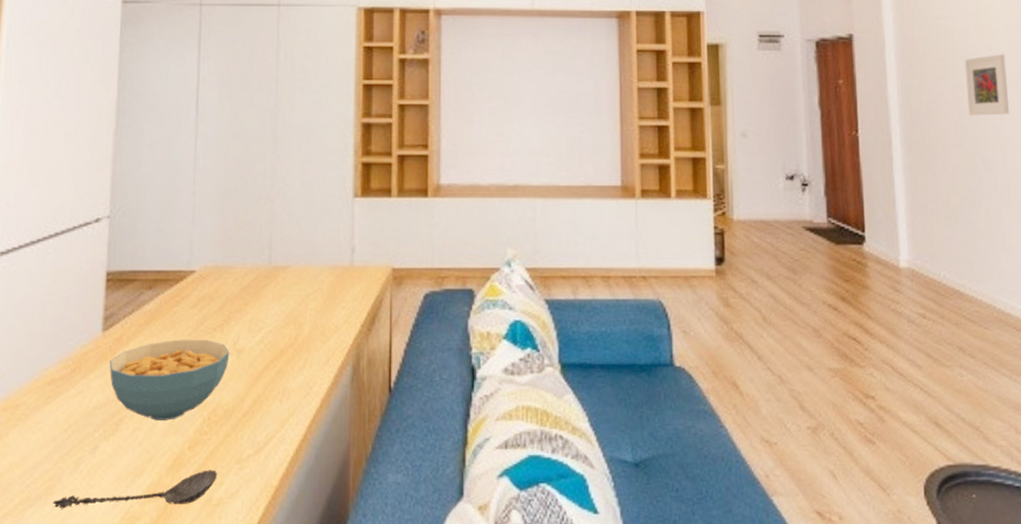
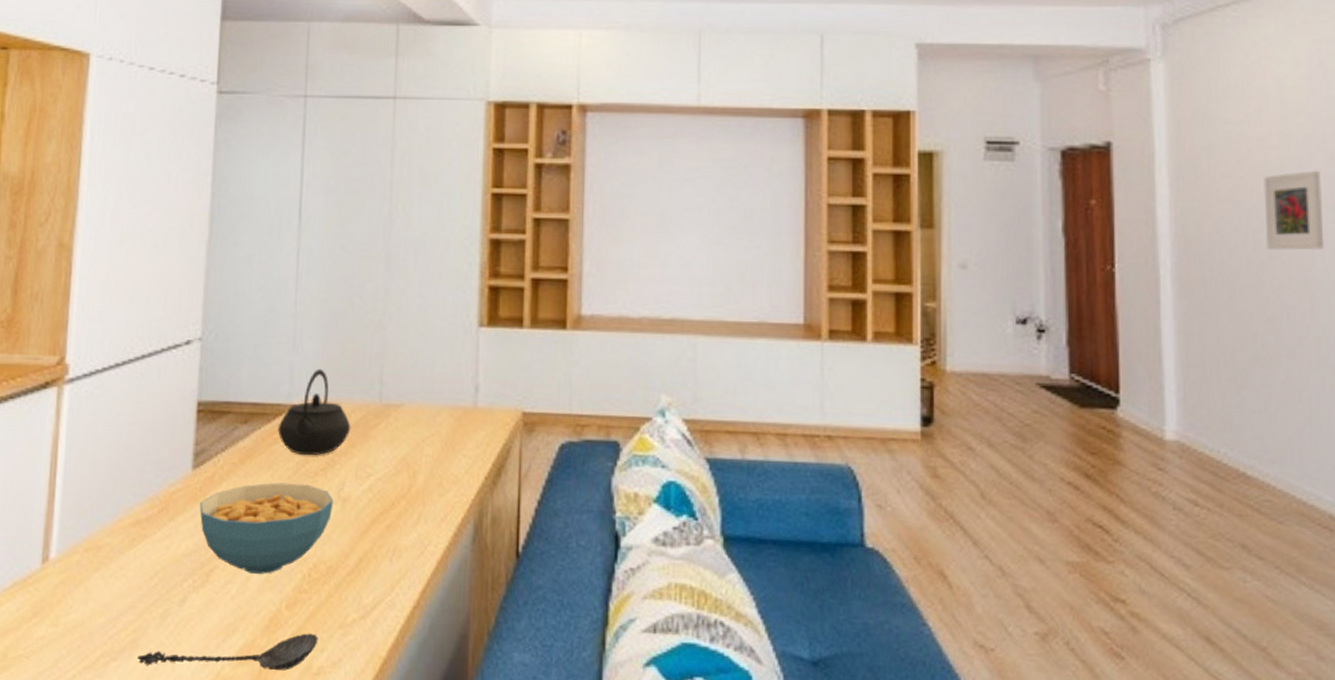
kettle: none [179,238,244,315] -> present [277,368,351,456]

